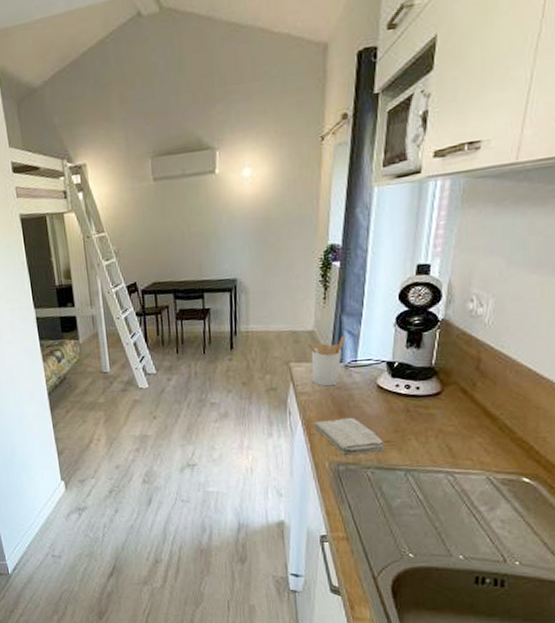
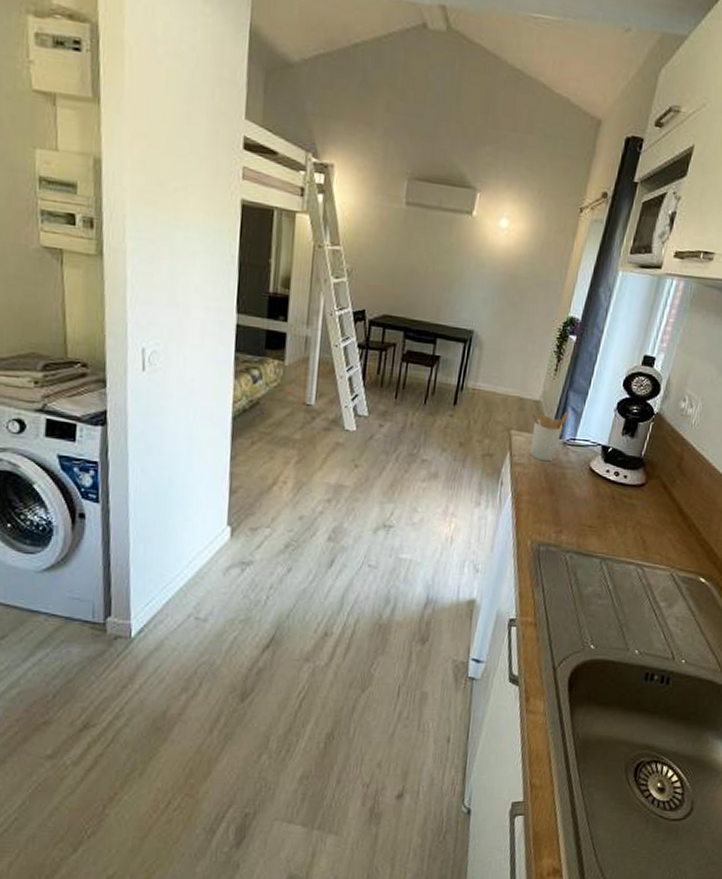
washcloth: present [313,417,385,456] -> none [522,496,587,537]

